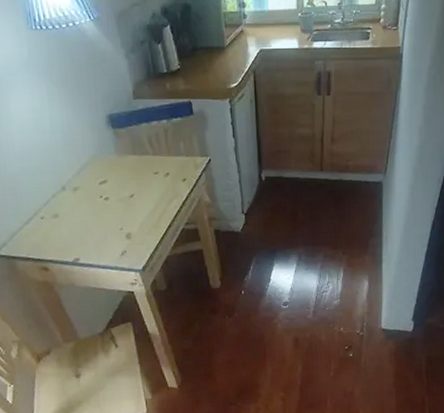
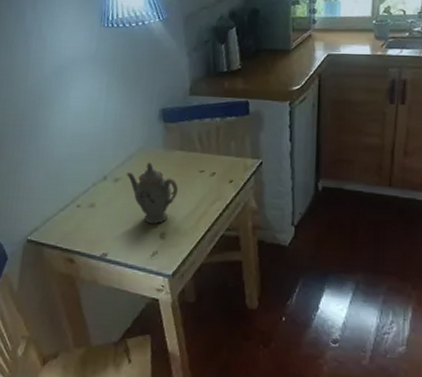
teapot: none [83,169,136,227] -> present [126,162,178,225]

